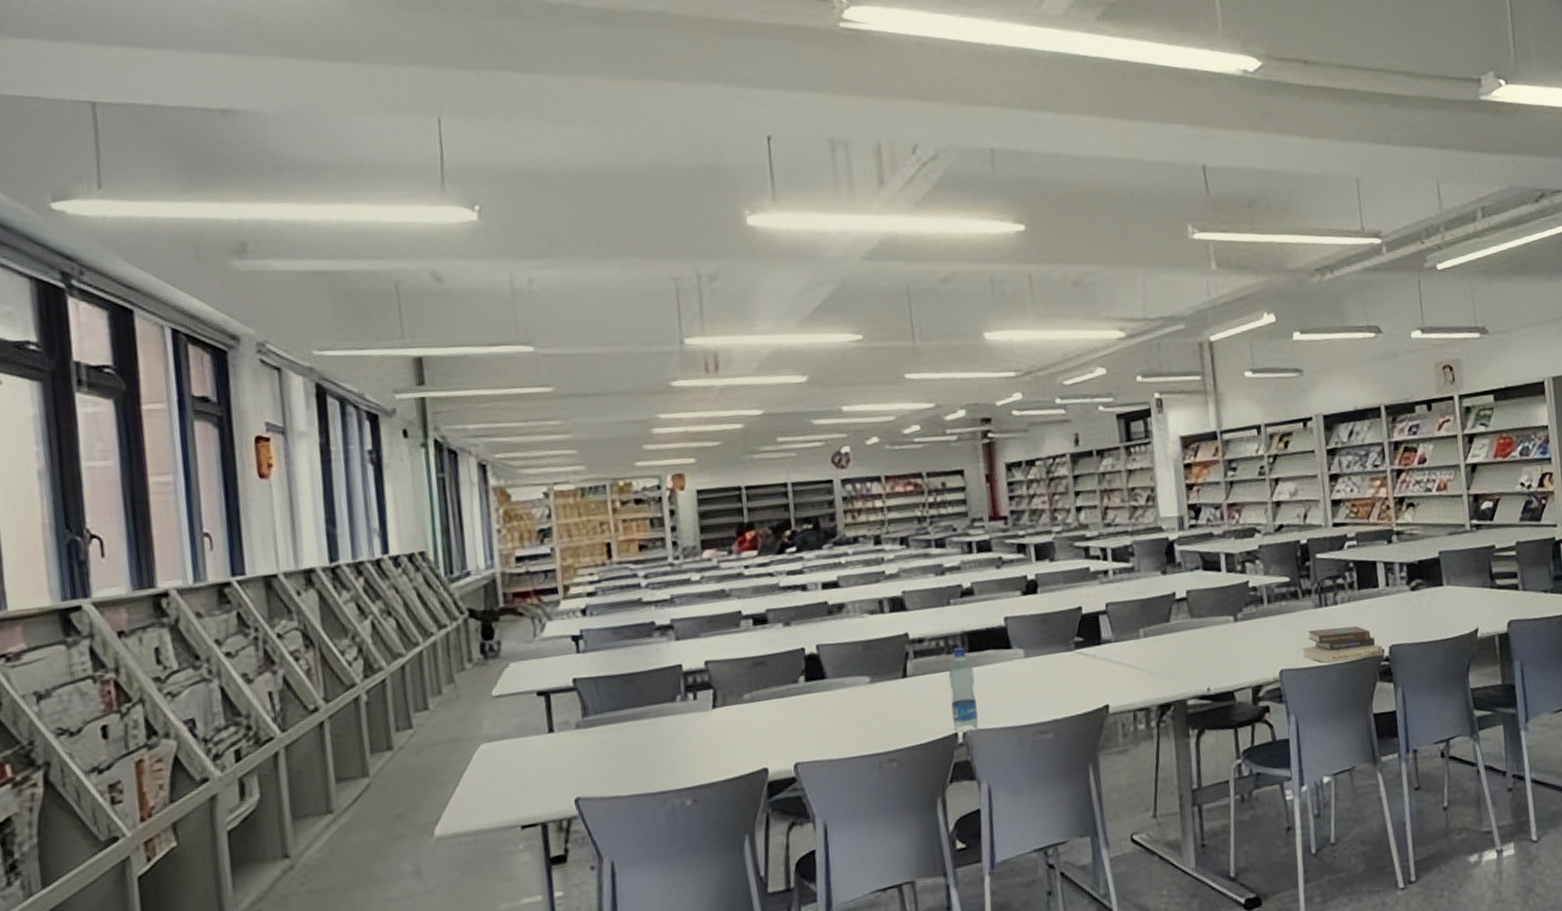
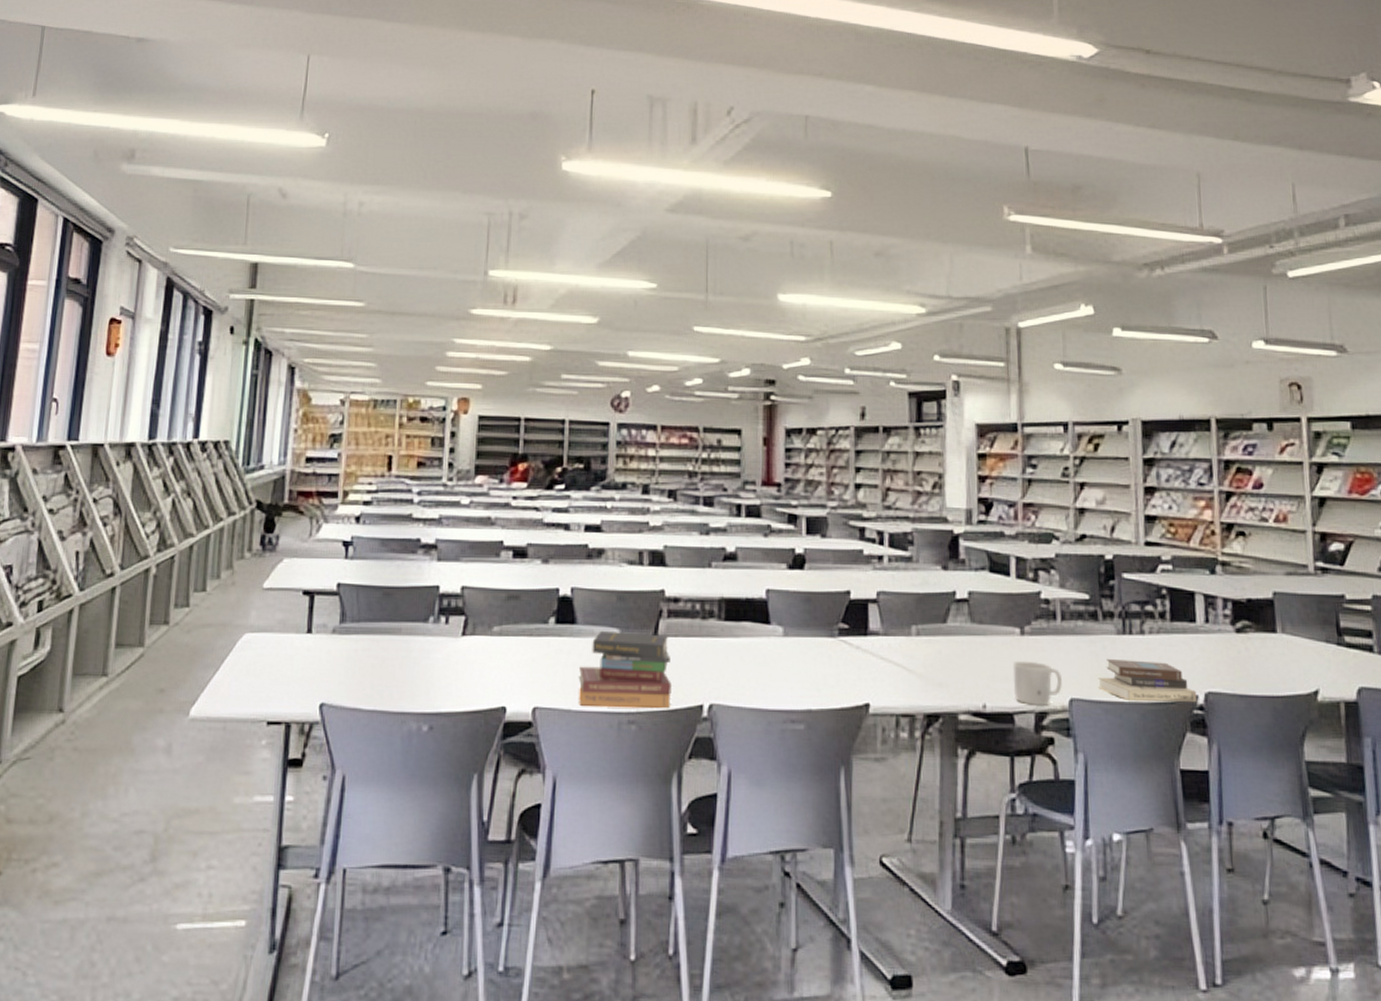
books: none [835,675,927,754] -> present [578,630,671,709]
bottle: present [948,647,978,734] -> none [699,613,727,707]
mug: none [1229,642,1273,682] -> present [1012,660,1062,707]

